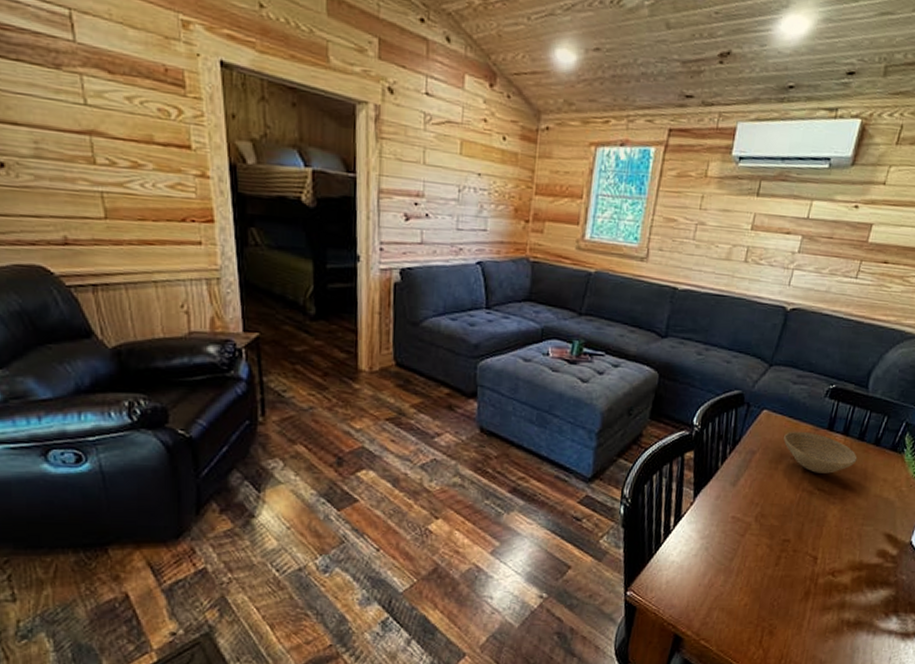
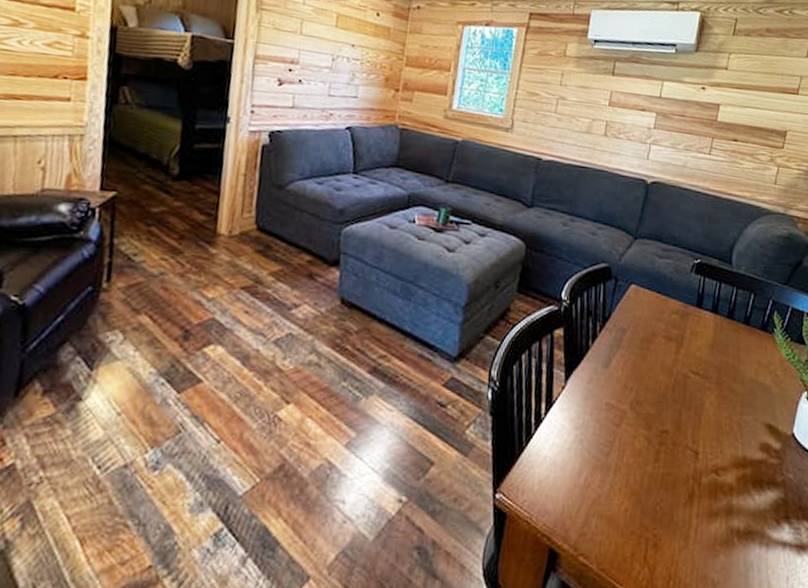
bowl: present [784,431,858,474] -> none [654,308,729,355]

